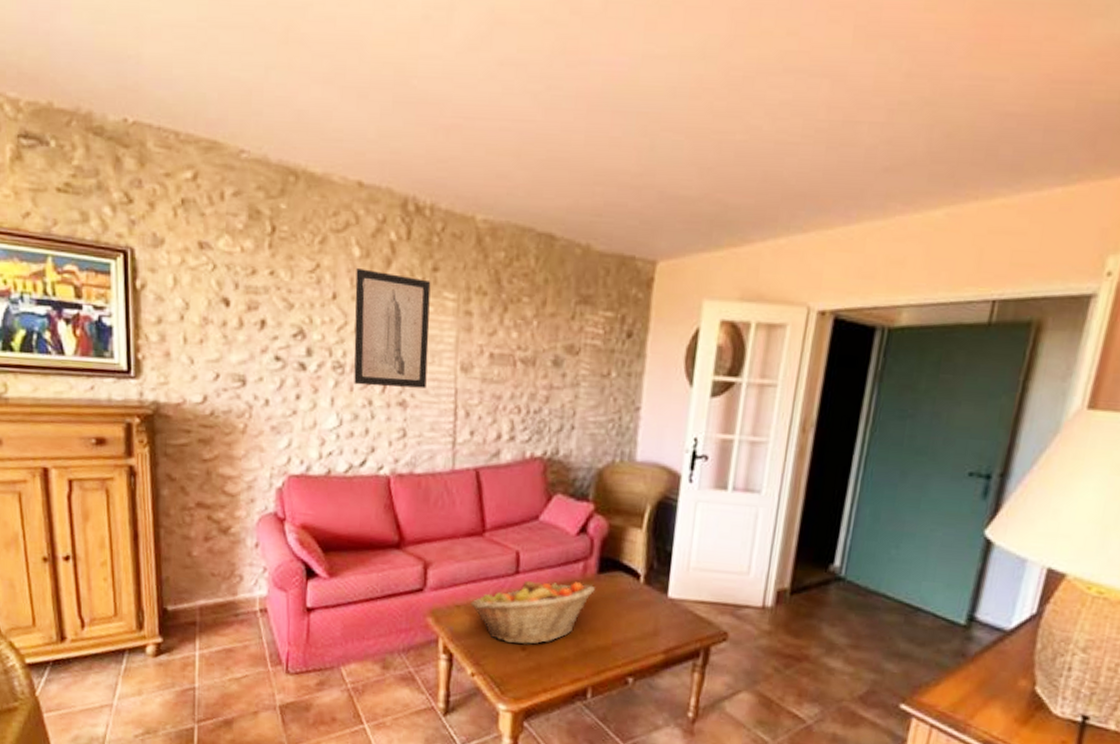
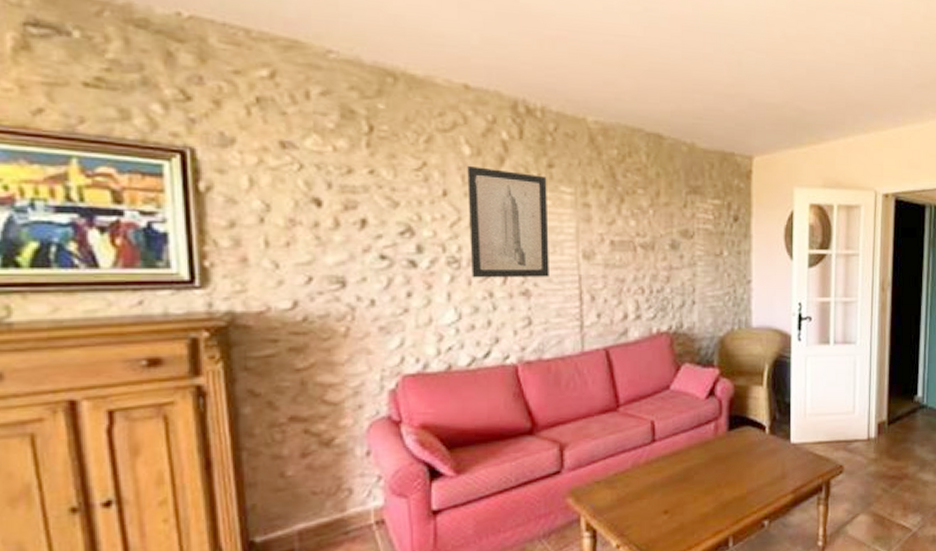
fruit basket: present [470,580,595,645] -> none [610,441,727,510]

